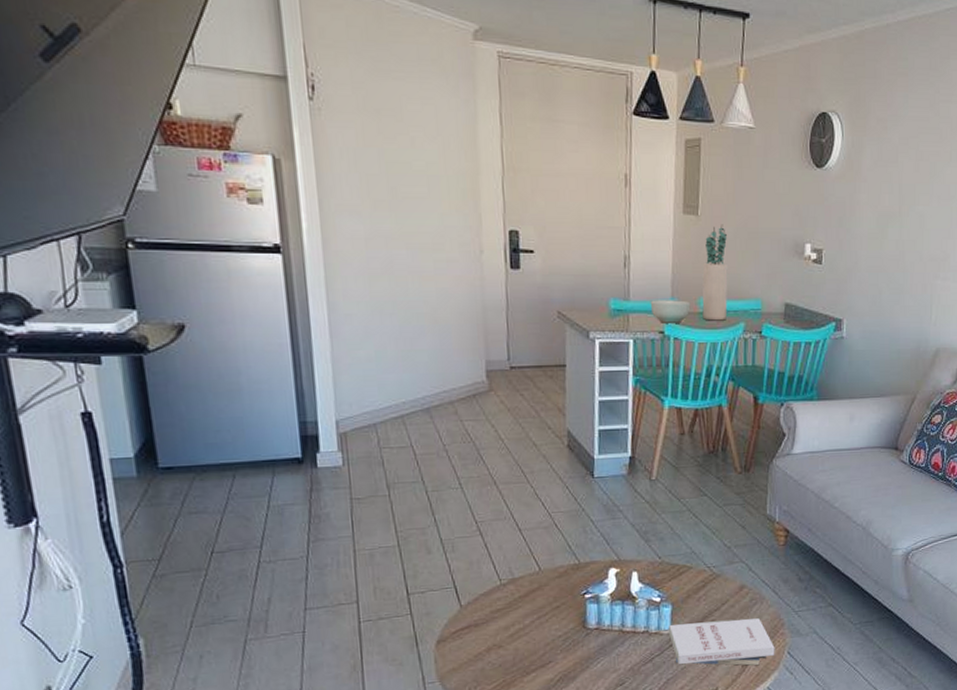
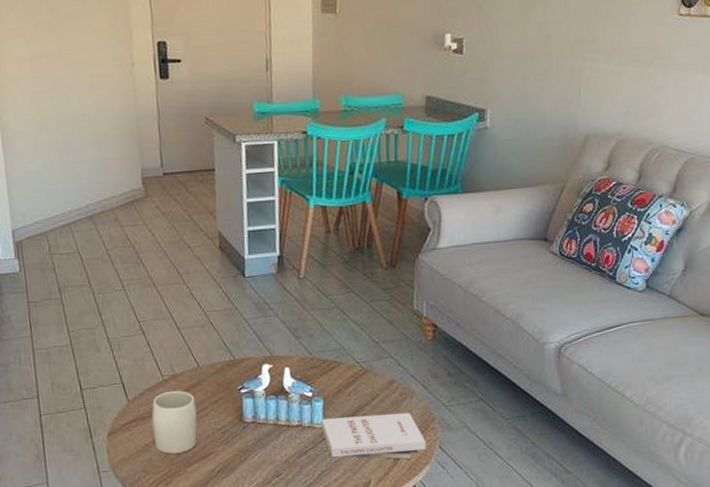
mug: none [486,595,538,663] -> present [151,390,198,455]
bowl: present [650,300,691,323] -> none [292,99,332,124]
vase: present [702,224,728,321] -> none [342,20,369,119]

